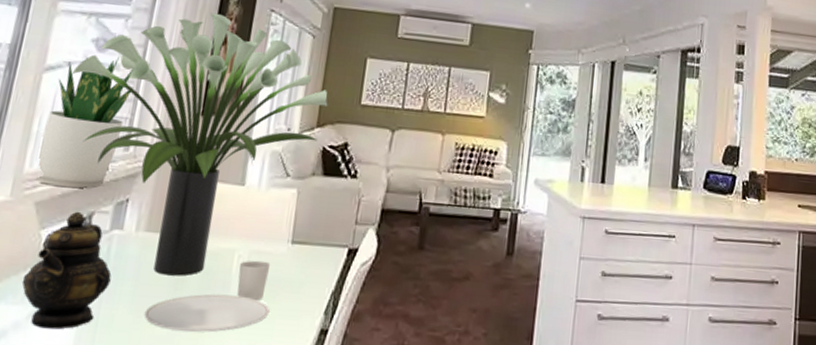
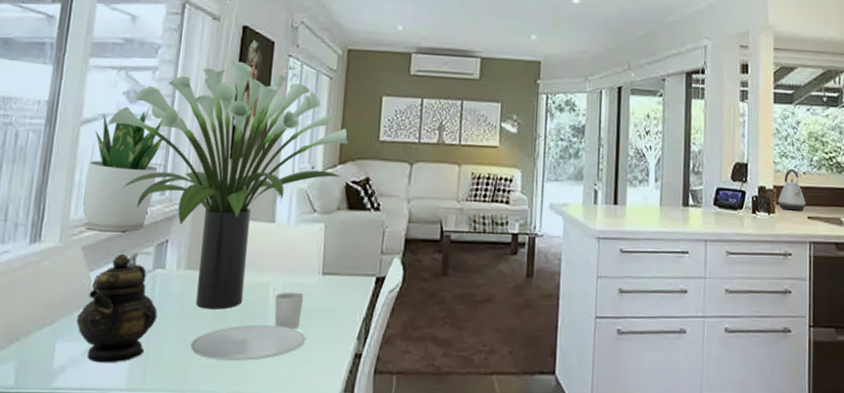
kettle: none [769,154,797,199] -> present [778,168,806,211]

